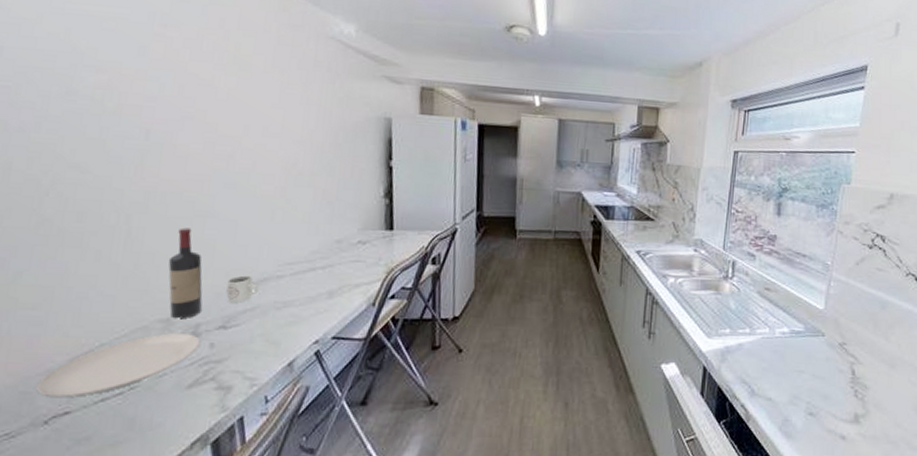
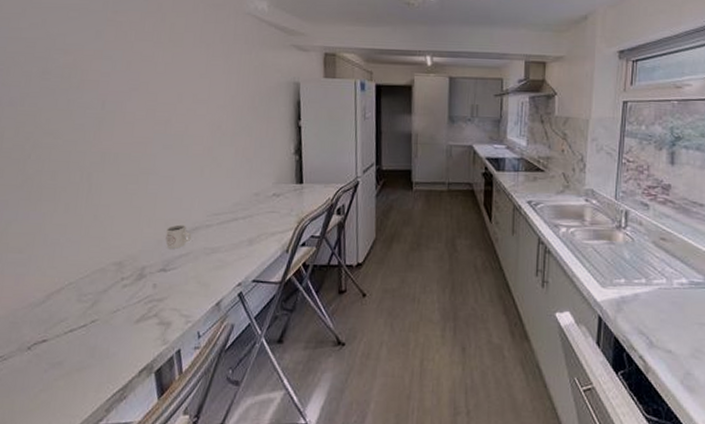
plate: present [36,333,201,398] -> none [22,274,146,328]
wine bottle: present [168,227,203,319] -> none [120,183,147,263]

